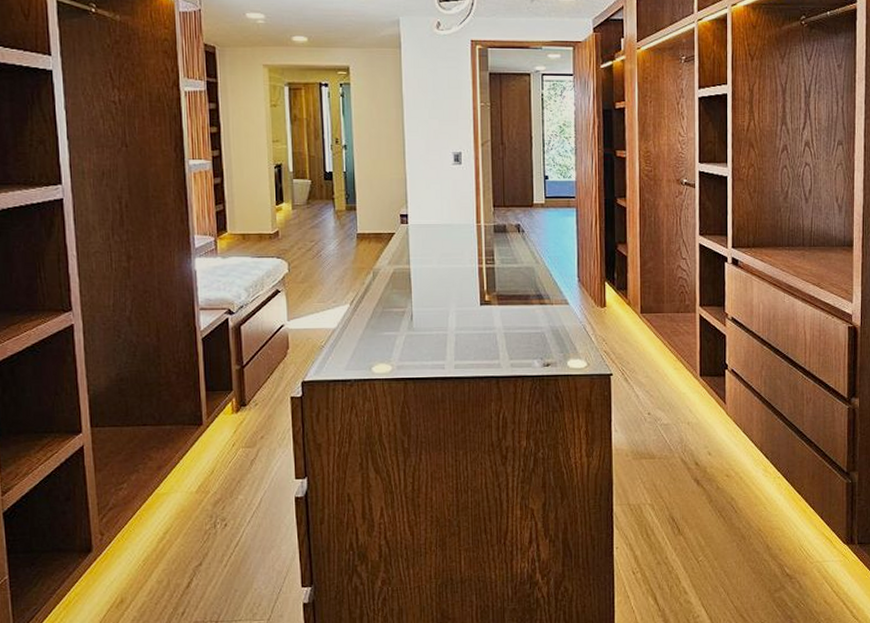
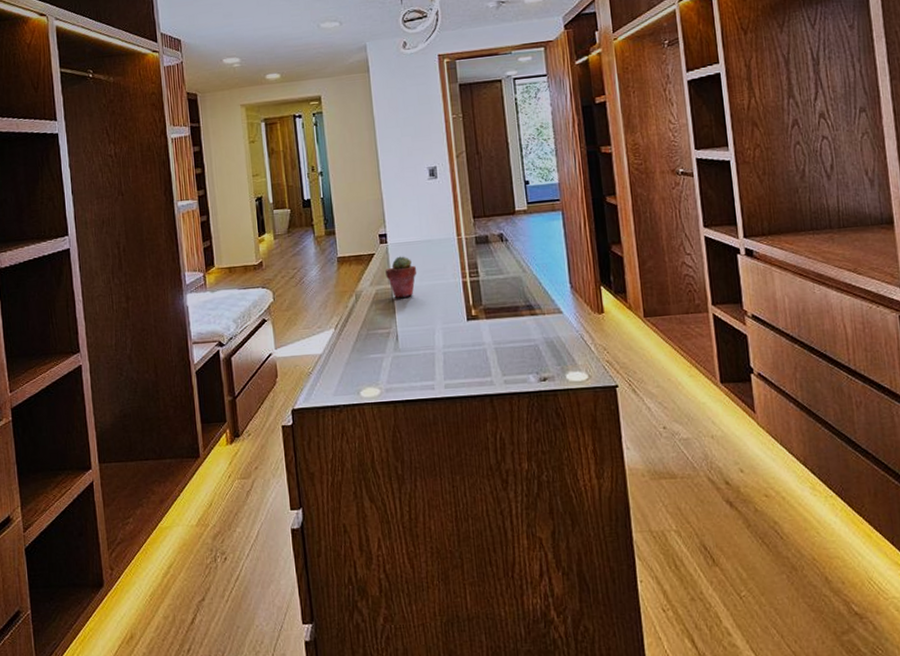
potted succulent: none [404,238,436,279] -> present [385,256,417,298]

